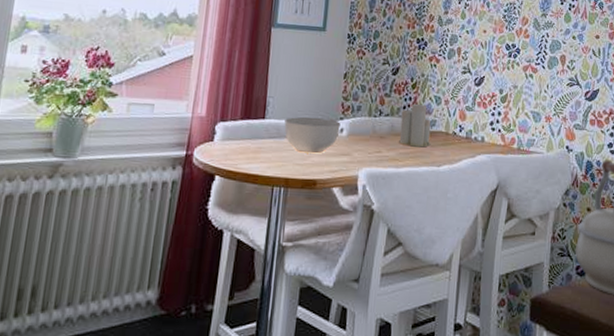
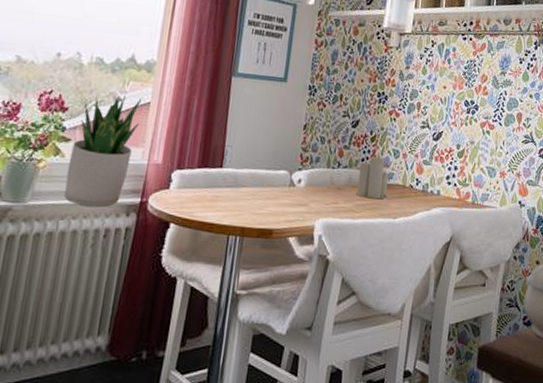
planter: none [112,49,185,161] -> present [64,94,143,208]
bowl: present [284,117,341,154] -> none [242,166,299,204]

